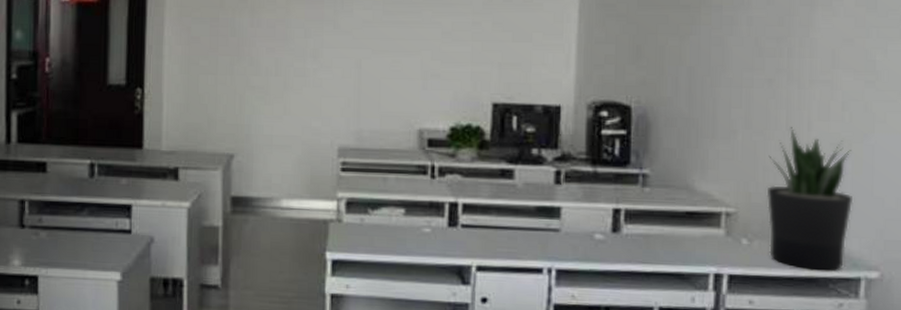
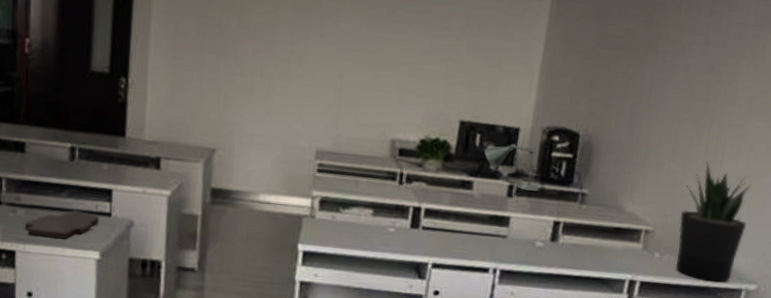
papers: none [45,228,121,261] -> present [23,210,101,240]
desk lamp: none [523,124,594,177] -> present [484,144,541,192]

